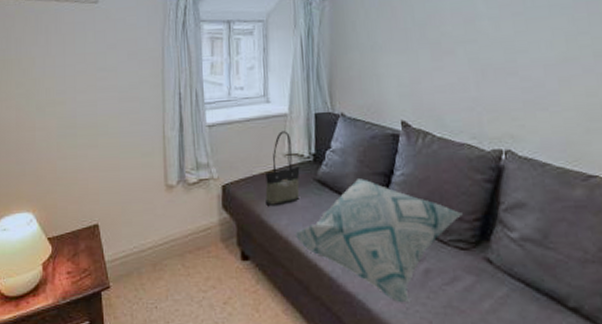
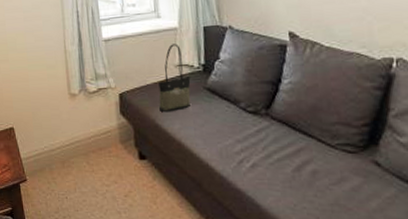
decorative pillow: present [294,179,463,303] -> none [186,87,351,200]

